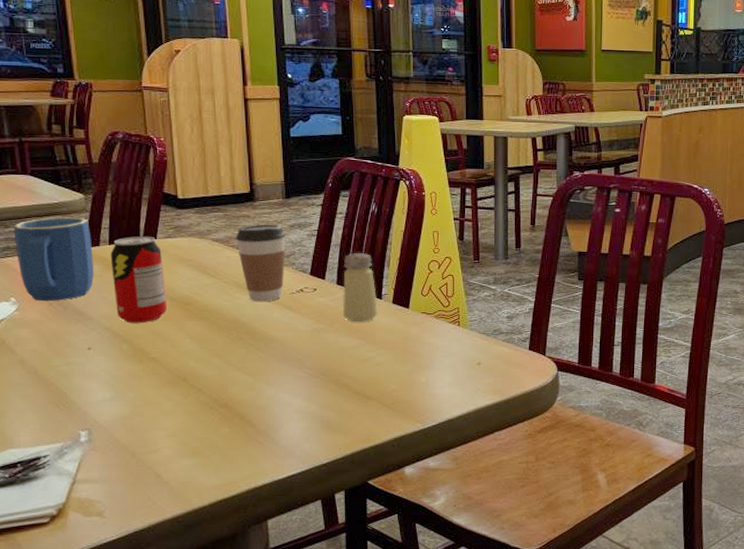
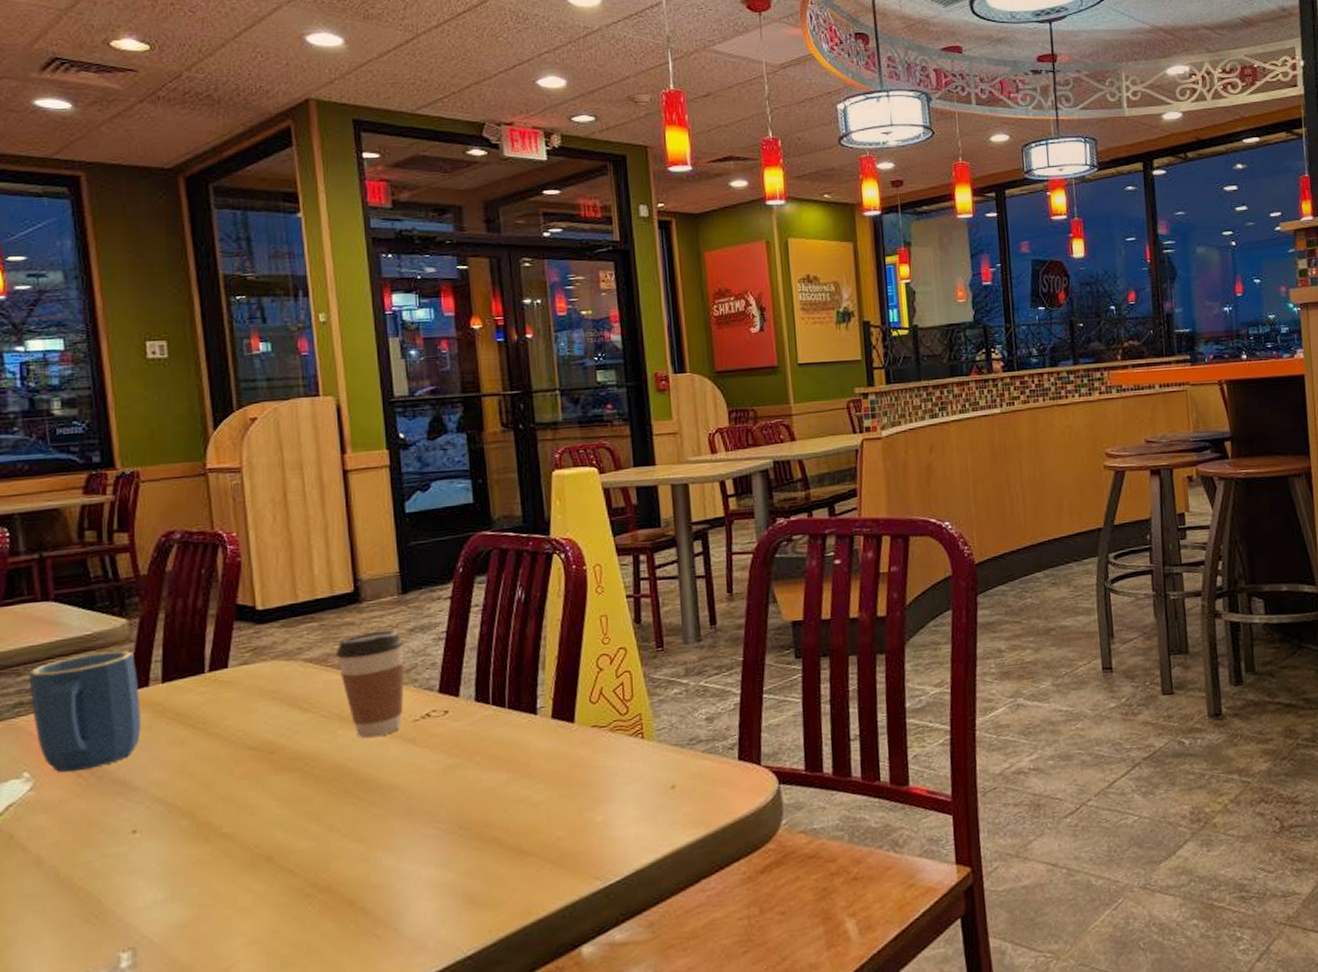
beverage can: present [110,236,168,323] -> none [163,665,244,789]
saltshaker: present [342,253,379,322] -> none [483,655,534,751]

